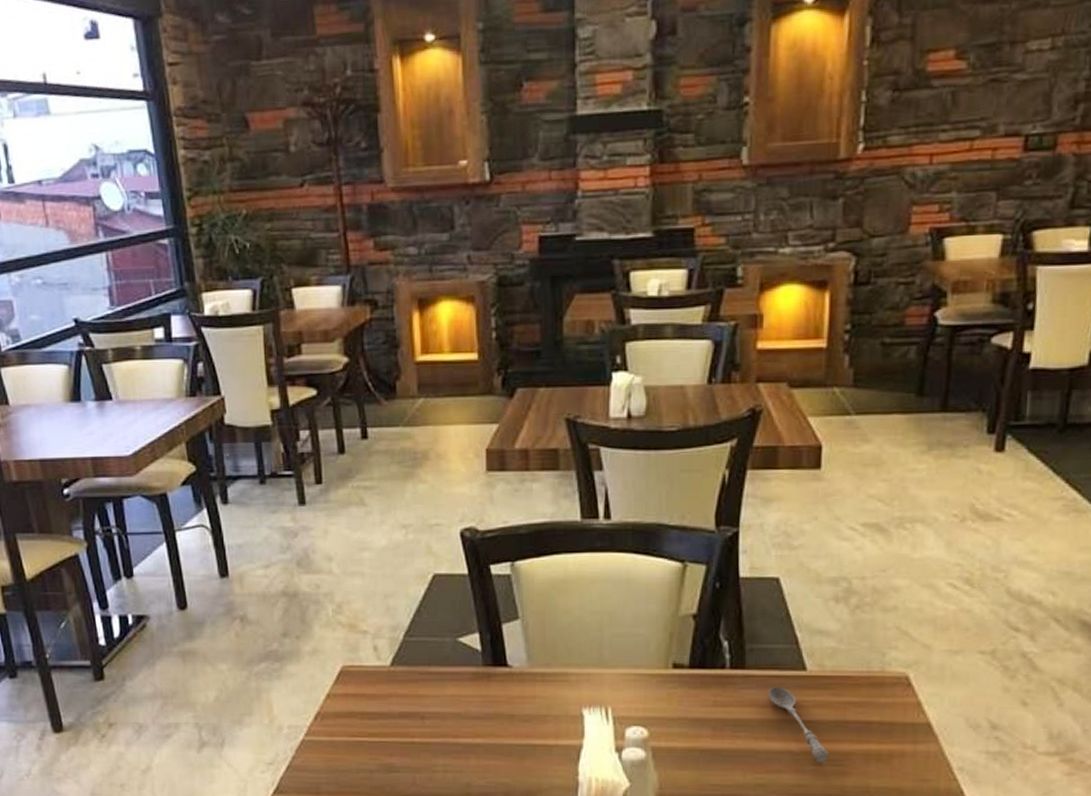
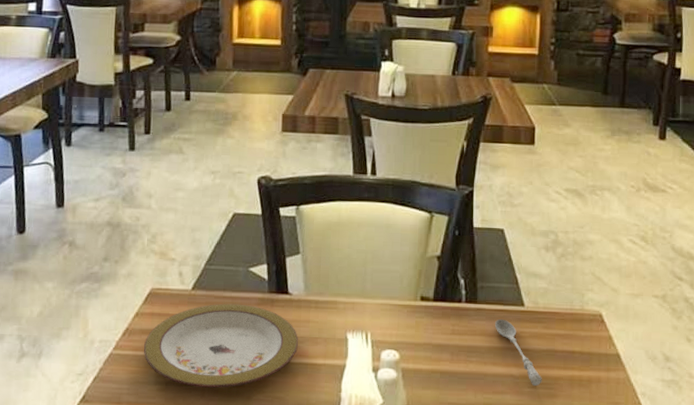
plate: none [340,680,523,775] -> present [144,303,298,388]

